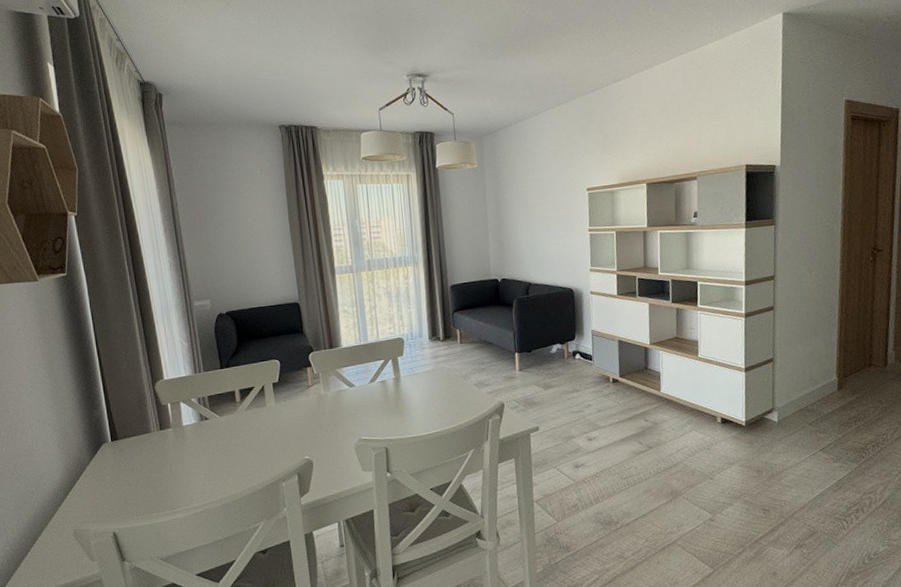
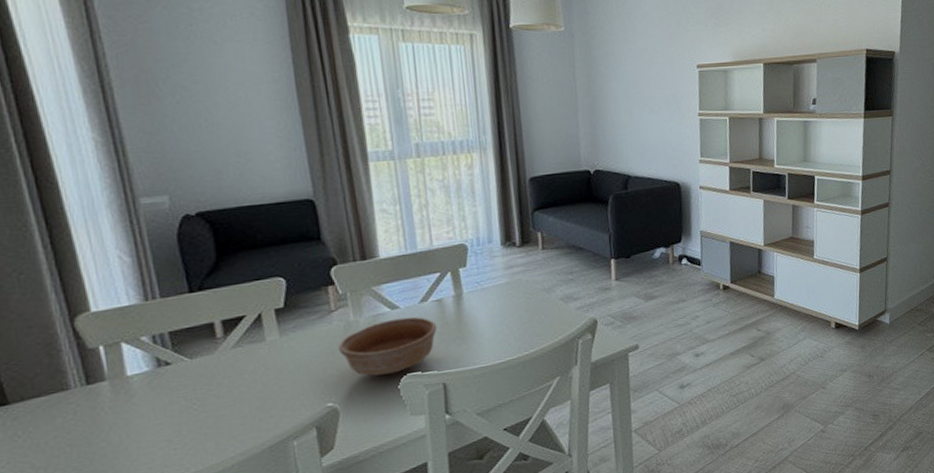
bowl: none [313,393,382,438] -> present [337,316,437,376]

